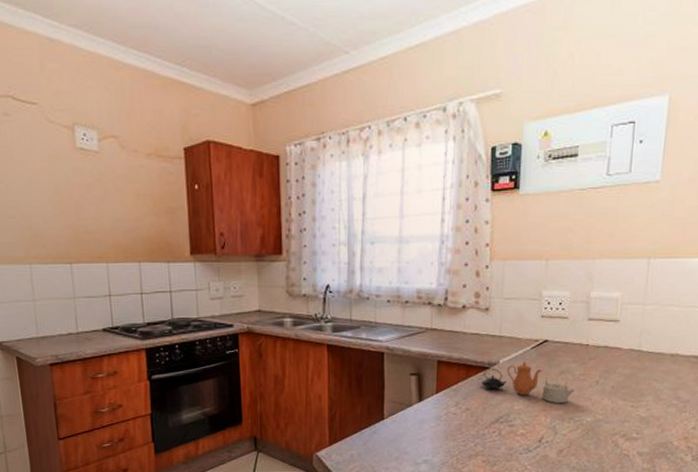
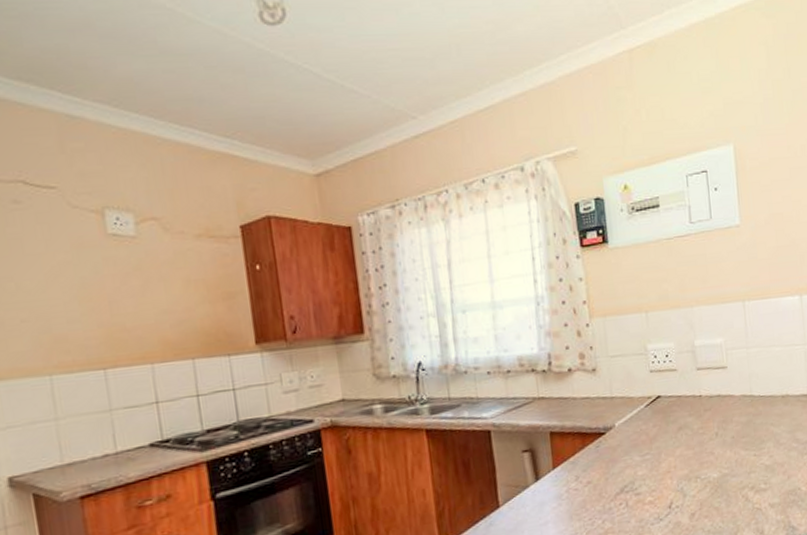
teapot: present [480,361,574,403] -> none [599,421,696,463]

